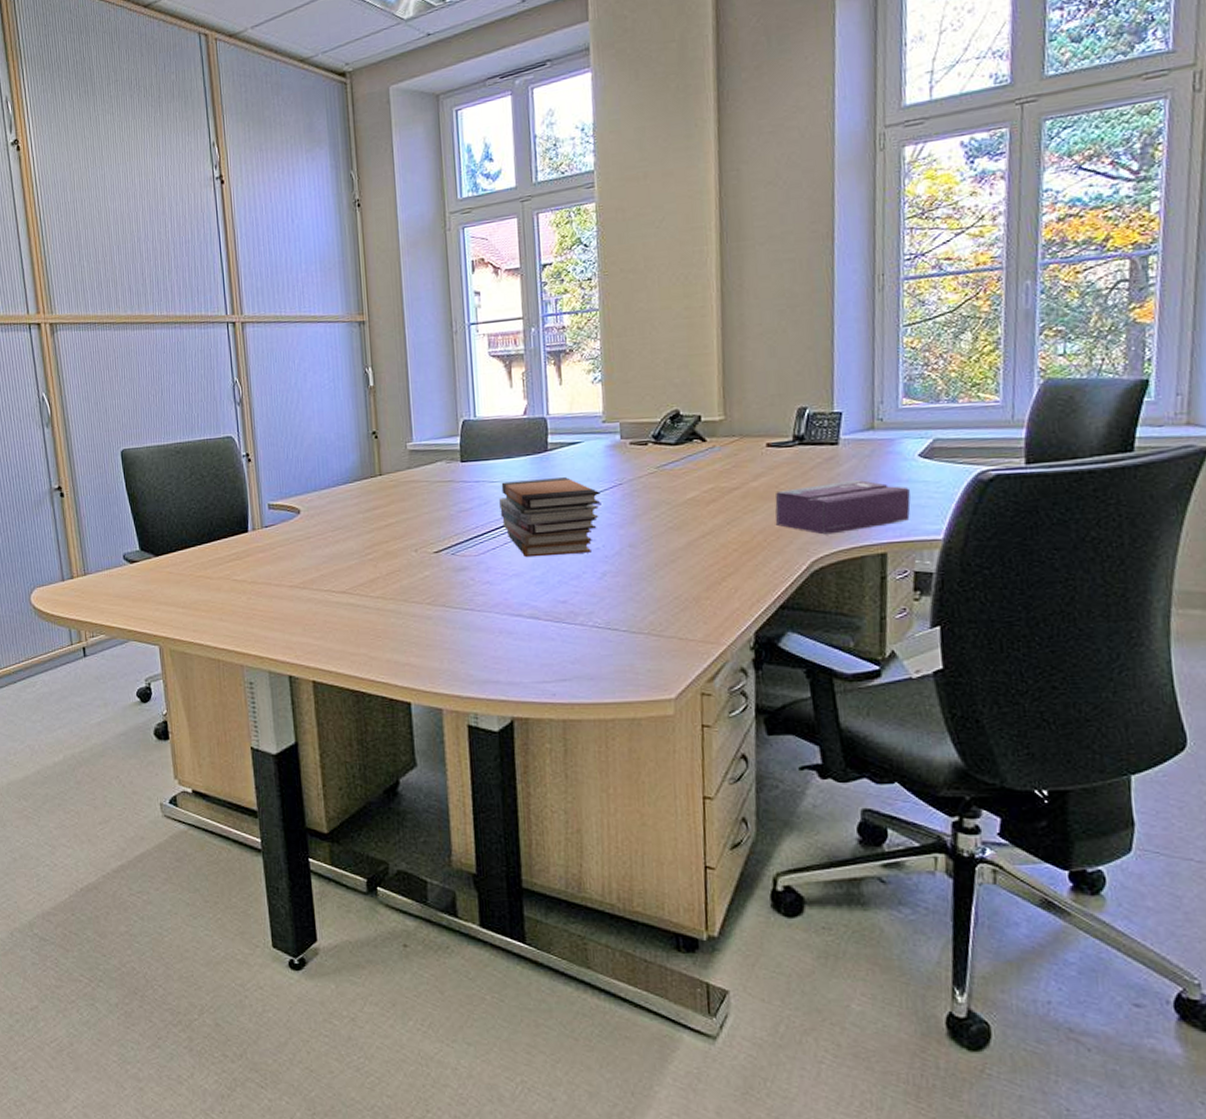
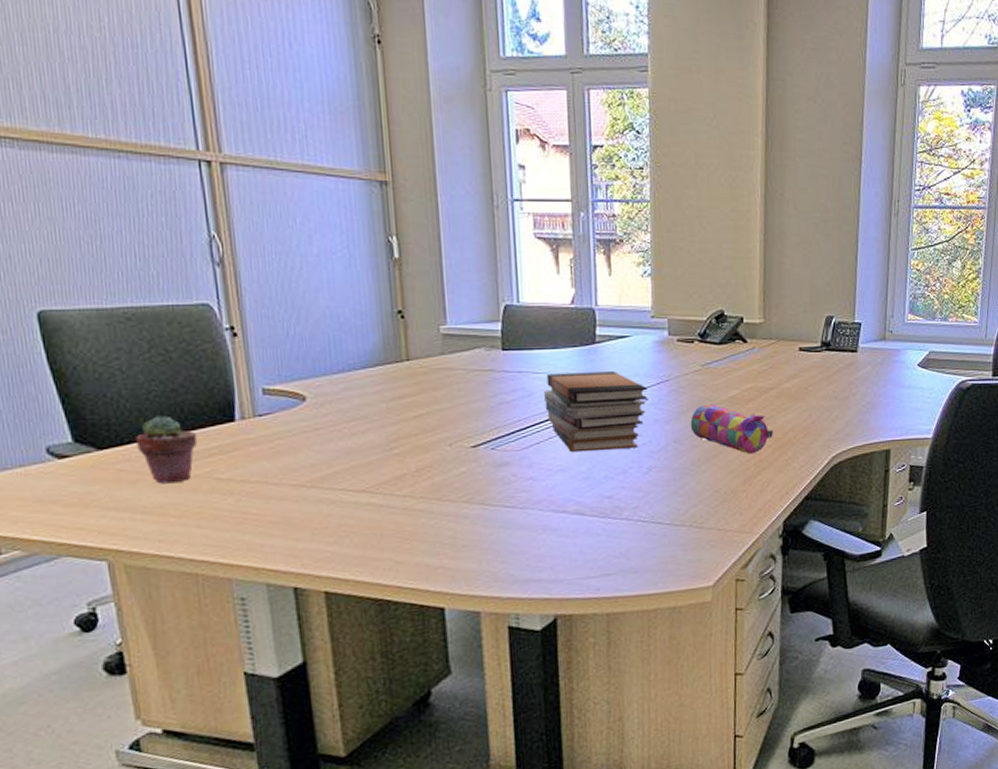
potted succulent: none [180,528,222,584] -> present [136,415,198,484]
pencil case: none [645,507,739,559] -> present [690,404,773,454]
tissue box: present [775,479,911,535] -> none [803,384,910,433]

